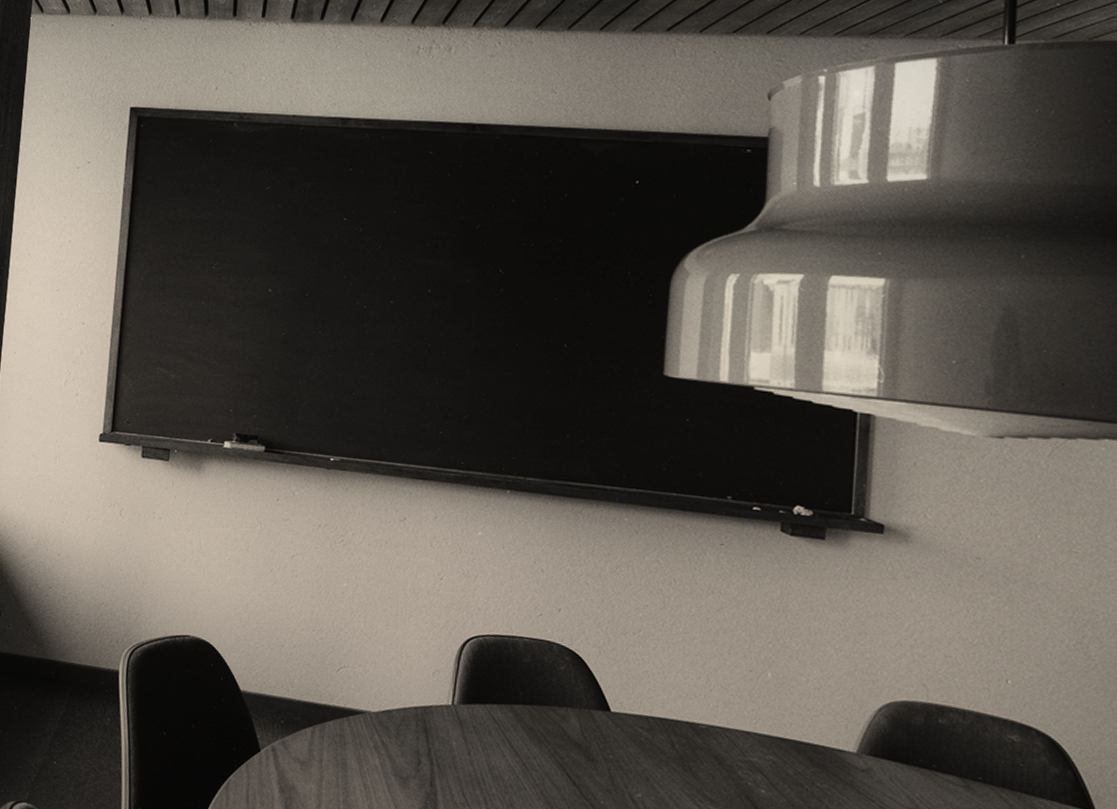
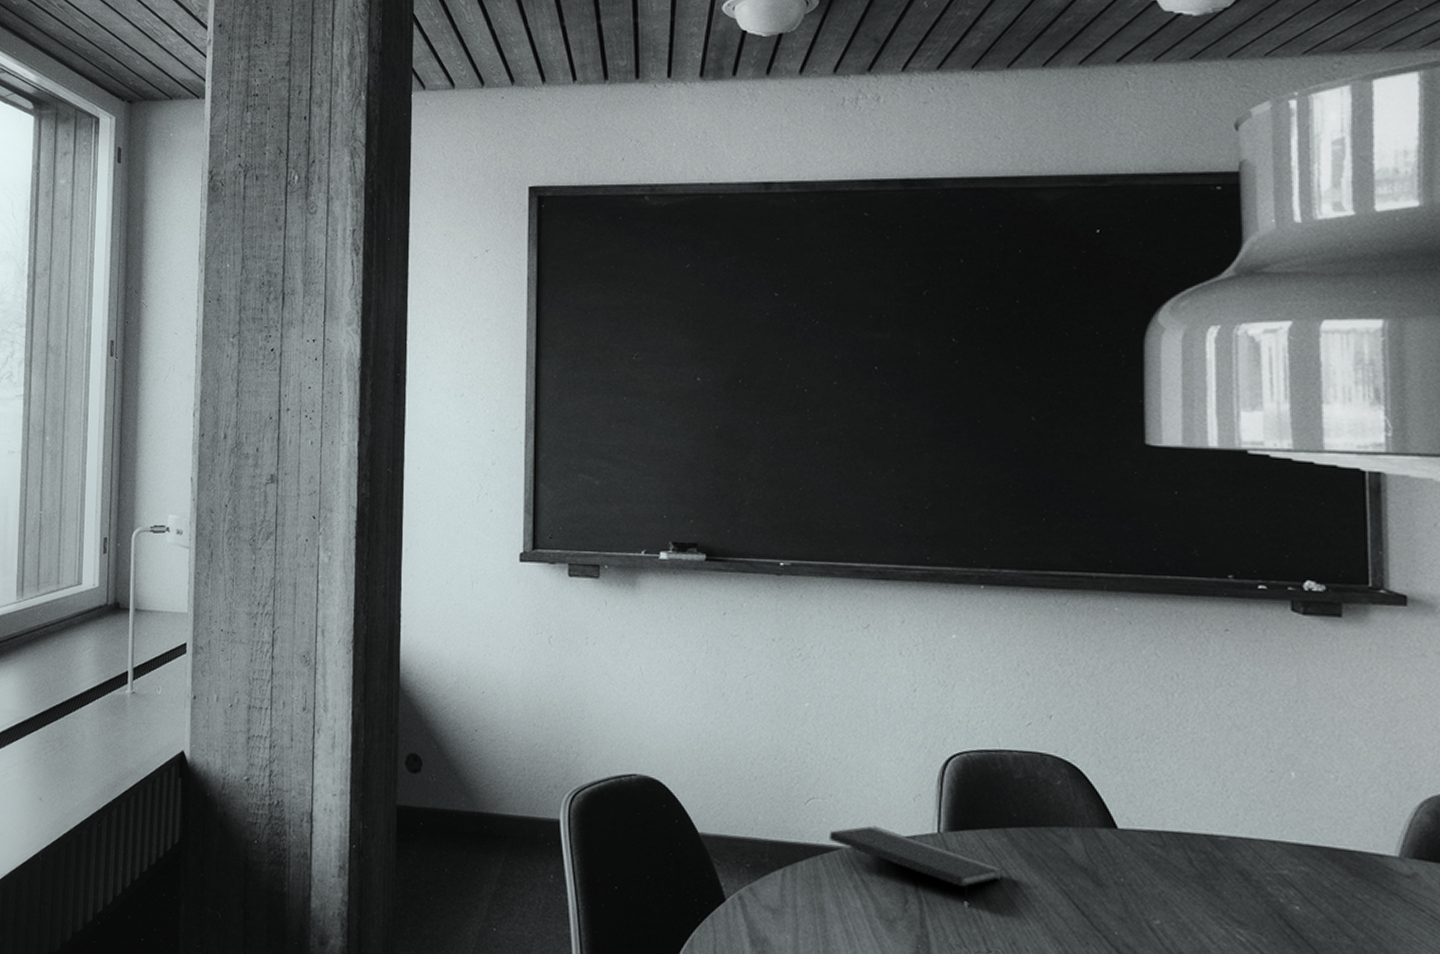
notepad: none [355,694,507,766] -> present [828,825,1003,901]

